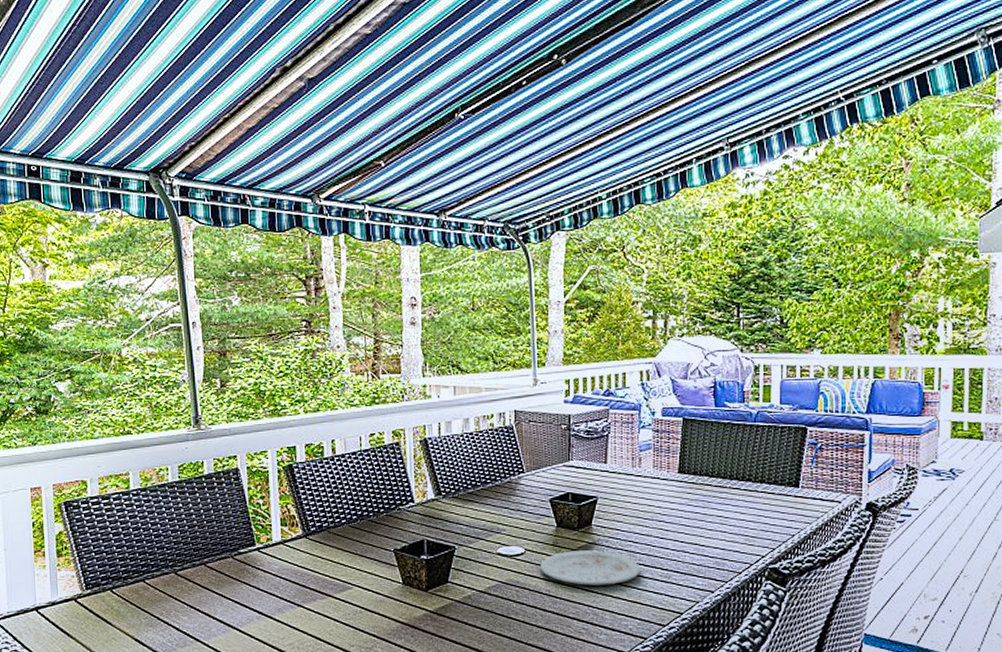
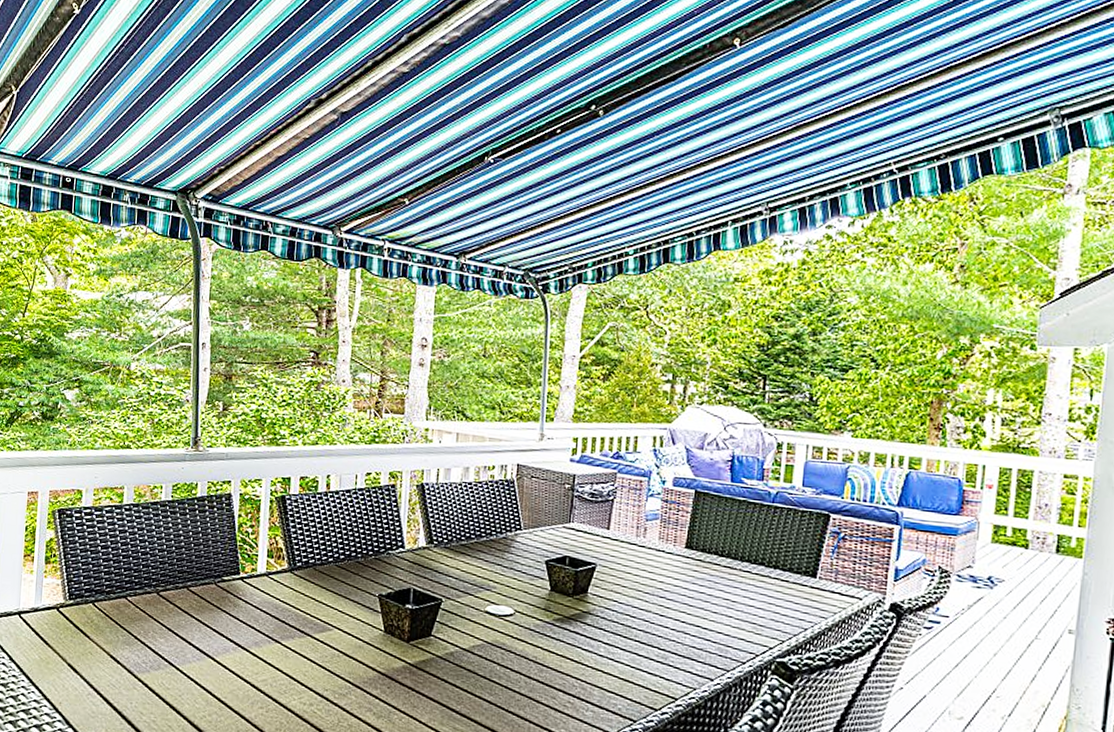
plate: present [540,550,641,585] -> none [529,617,636,659]

